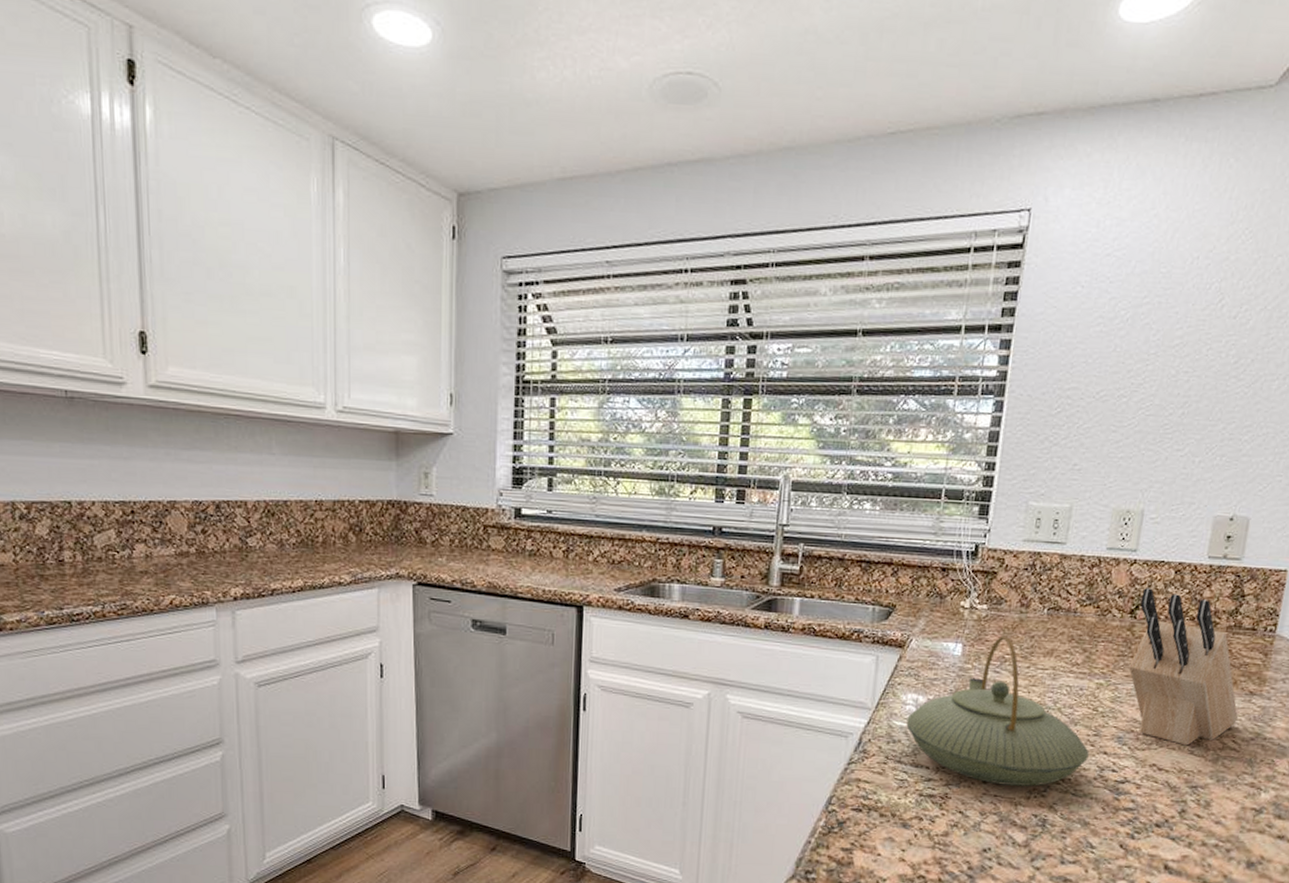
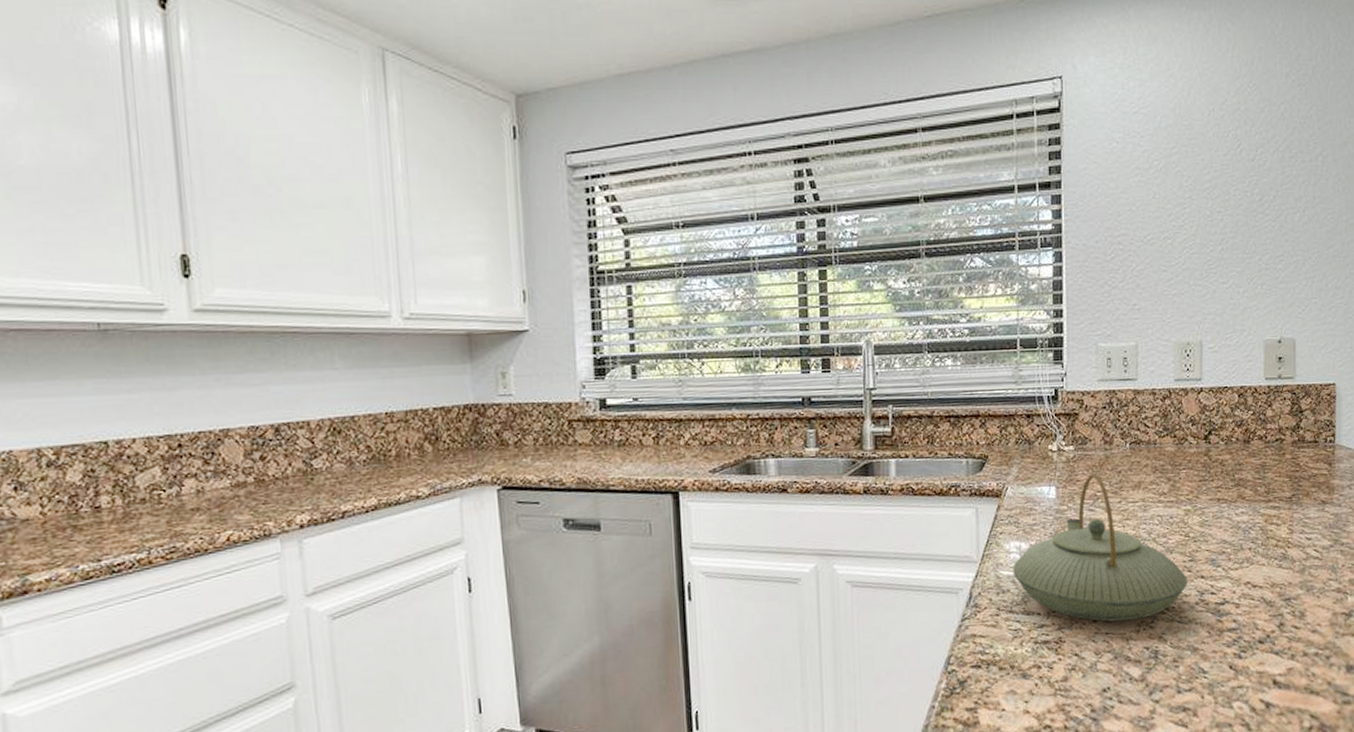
knife block: present [1129,588,1238,746] -> none [1211,413,1315,561]

